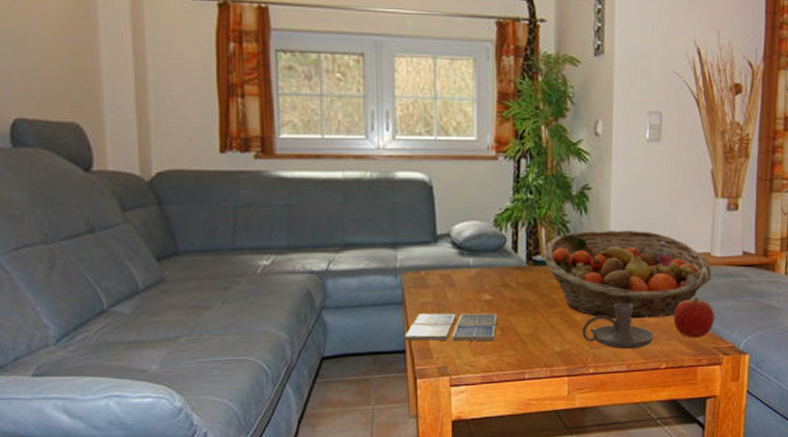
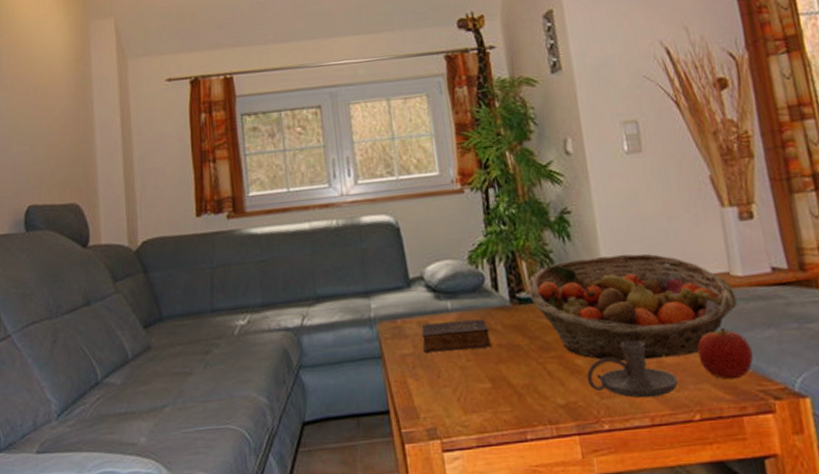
drink coaster: present [404,313,498,341] -> none [386,362,487,400]
book: none [443,276,504,302] -> present [421,319,491,353]

